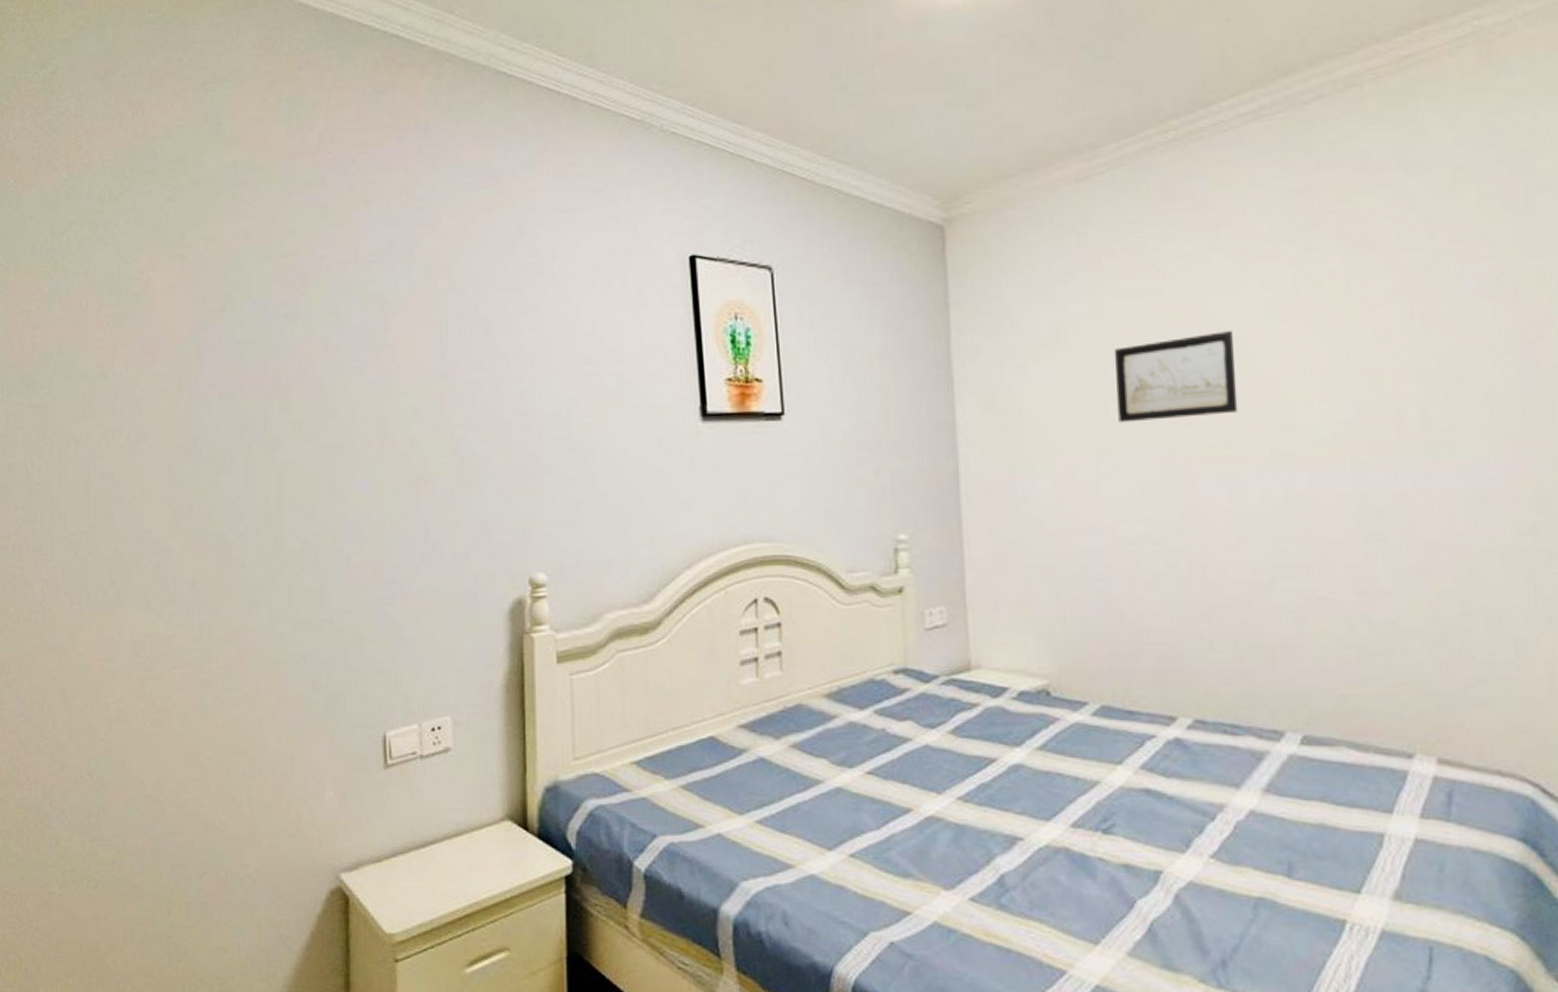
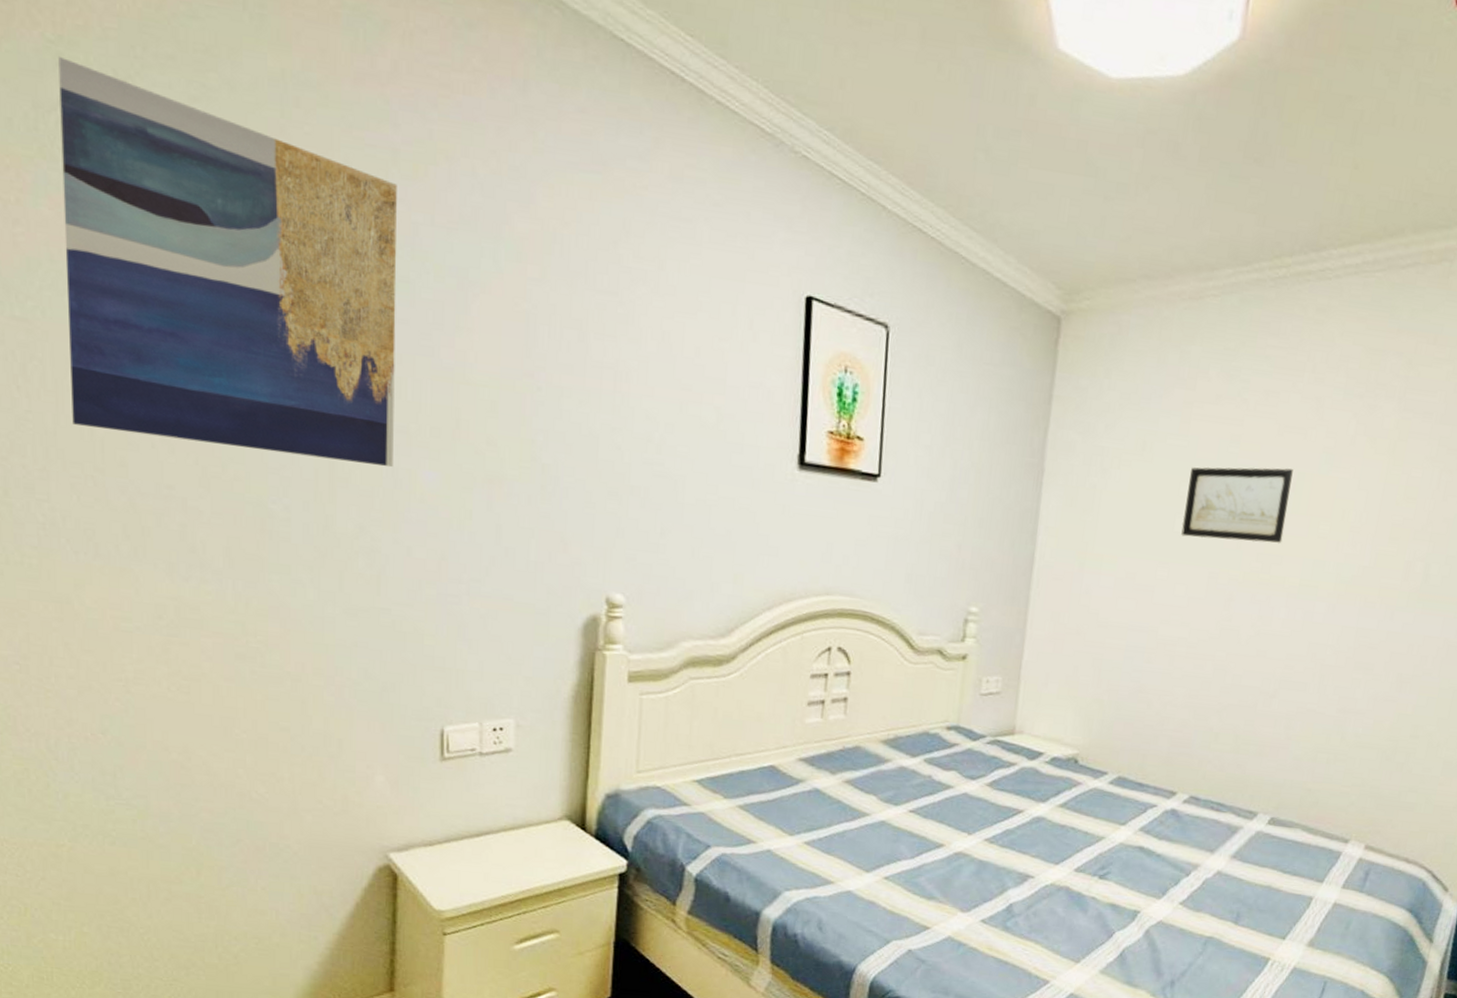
wall art: none [70,190,331,489] -> present [58,57,397,468]

